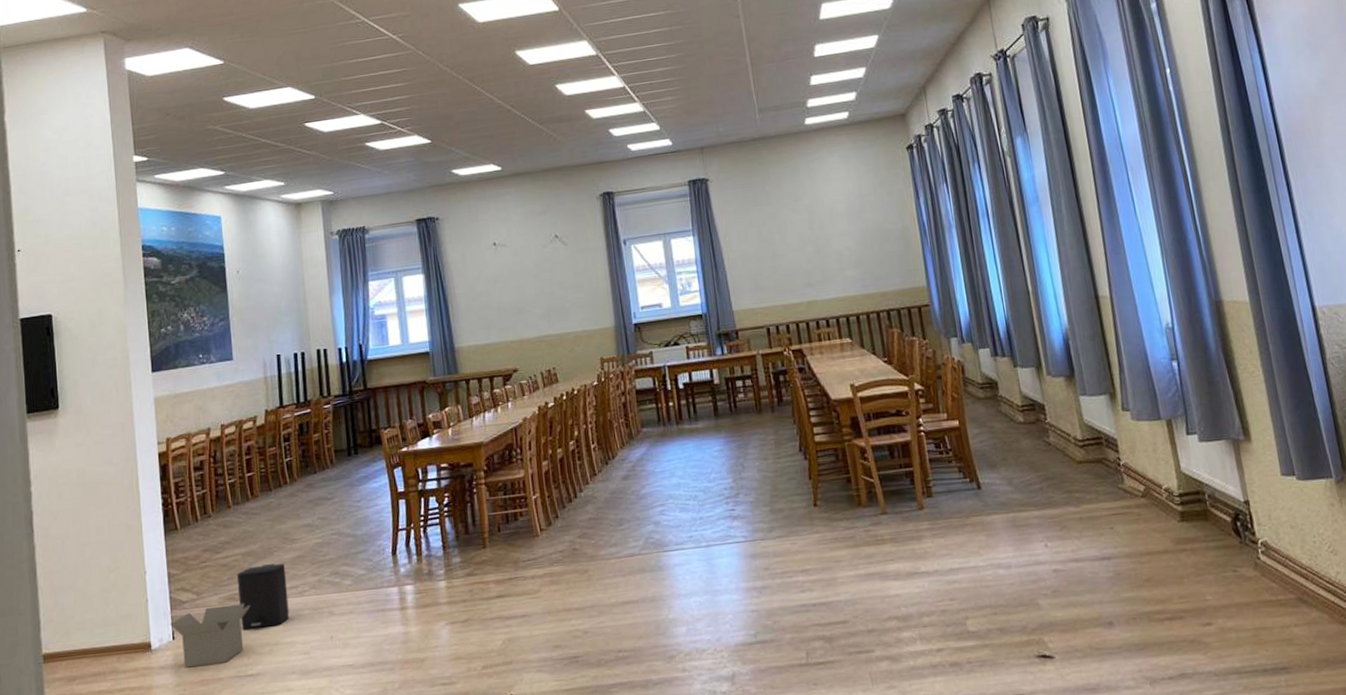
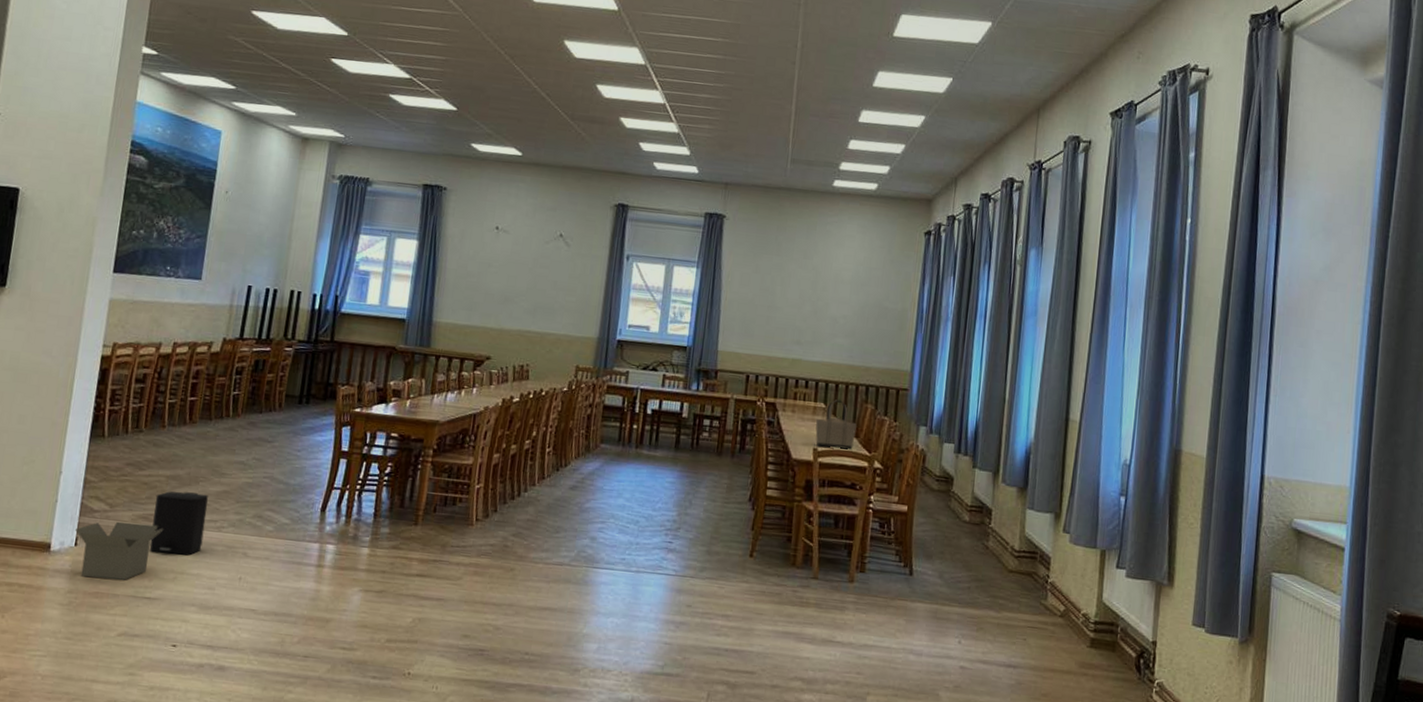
shopping bag: none [846,331,889,383] -> present [815,400,857,450]

